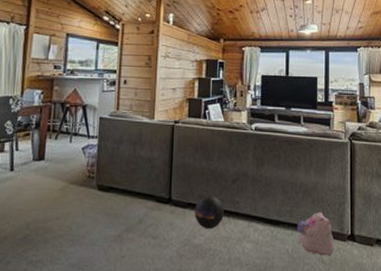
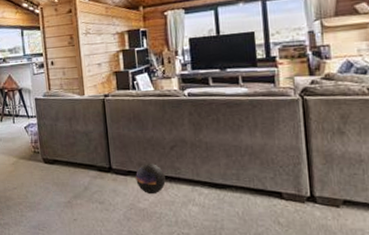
plush toy: present [296,211,335,256] -> none [245,173,292,218]

